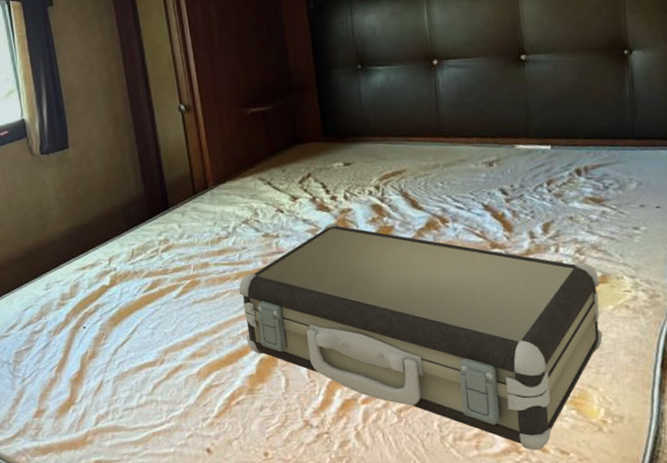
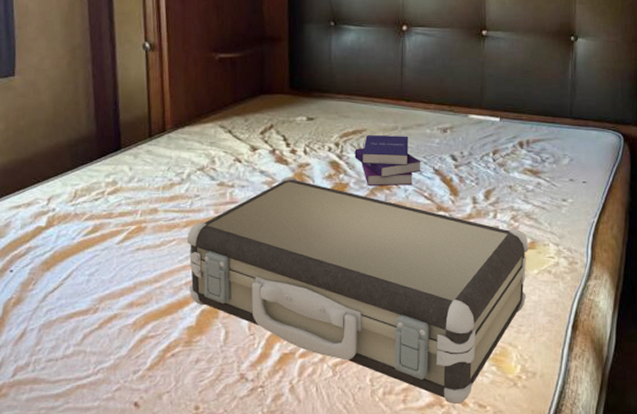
book: none [396,173,469,228] -> present [354,135,421,187]

